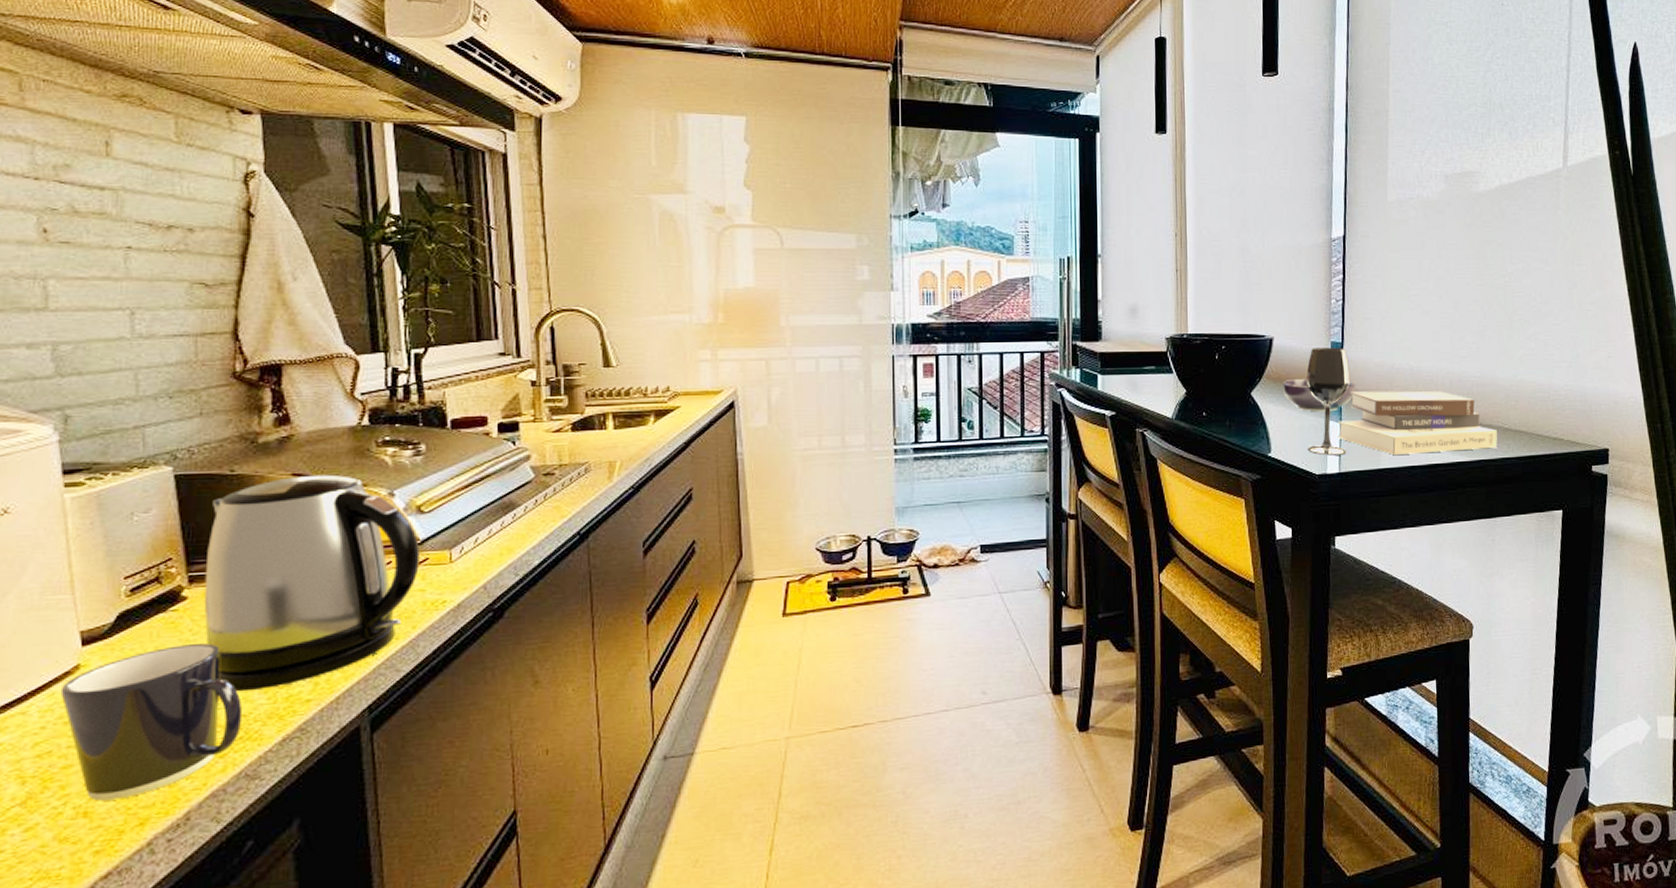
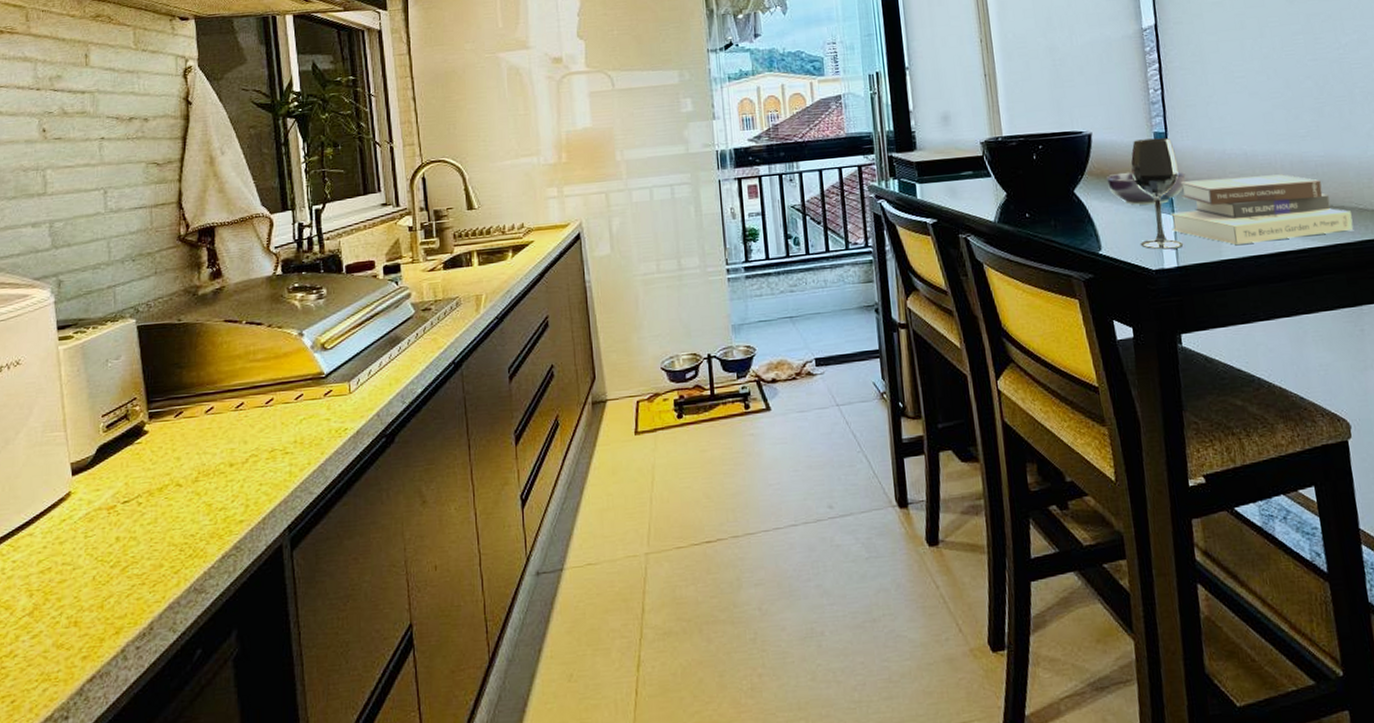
mug: present [60,643,243,801] -> none [57,471,191,612]
kettle: present [204,474,420,692] -> none [160,319,325,515]

